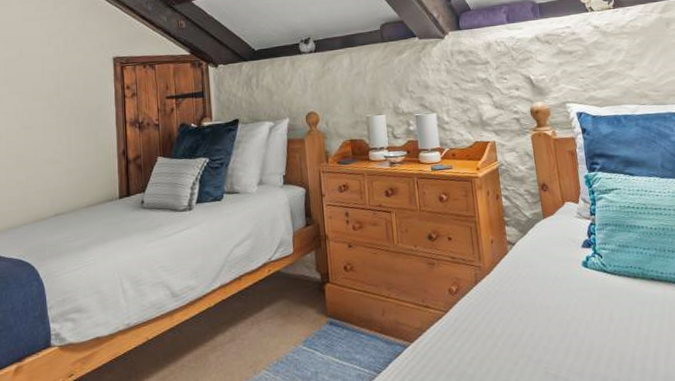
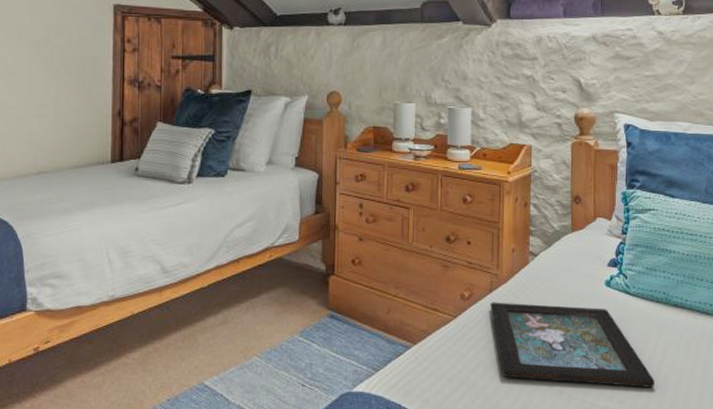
decorative tray: none [477,289,646,368] -> present [490,302,655,387]

